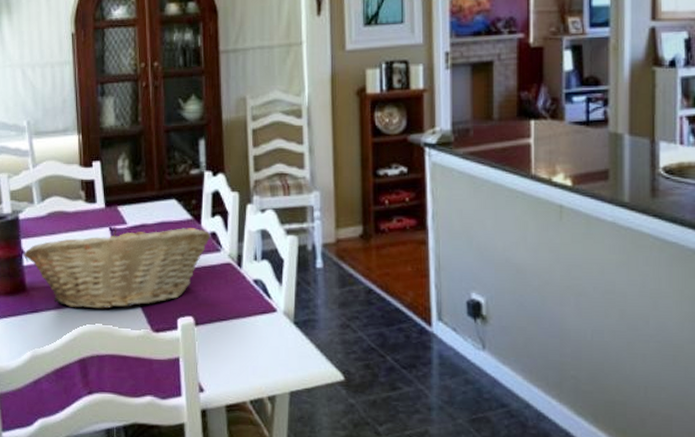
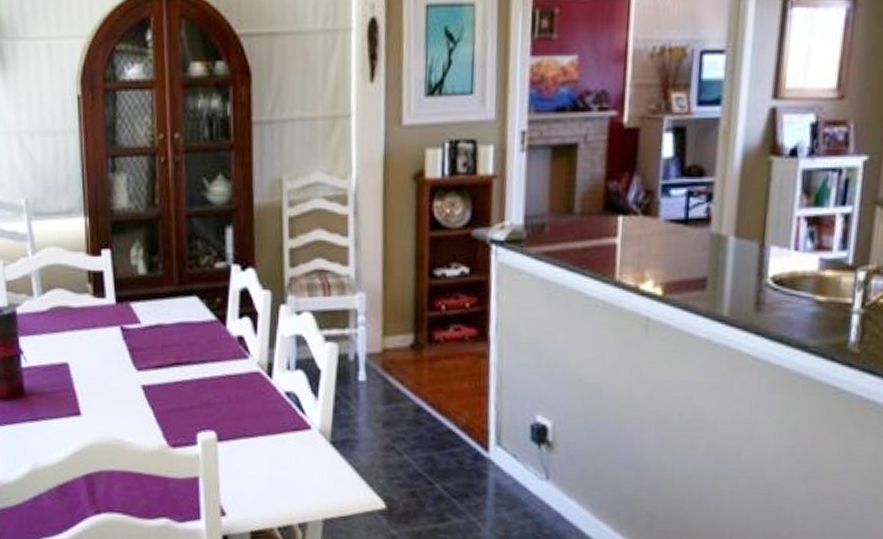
fruit basket: present [23,226,211,309] -> none [21,325,238,420]

